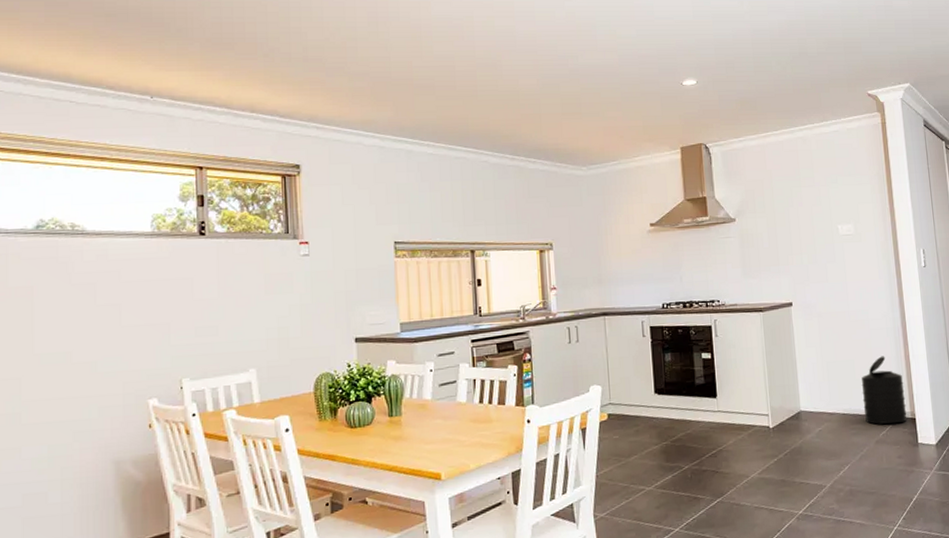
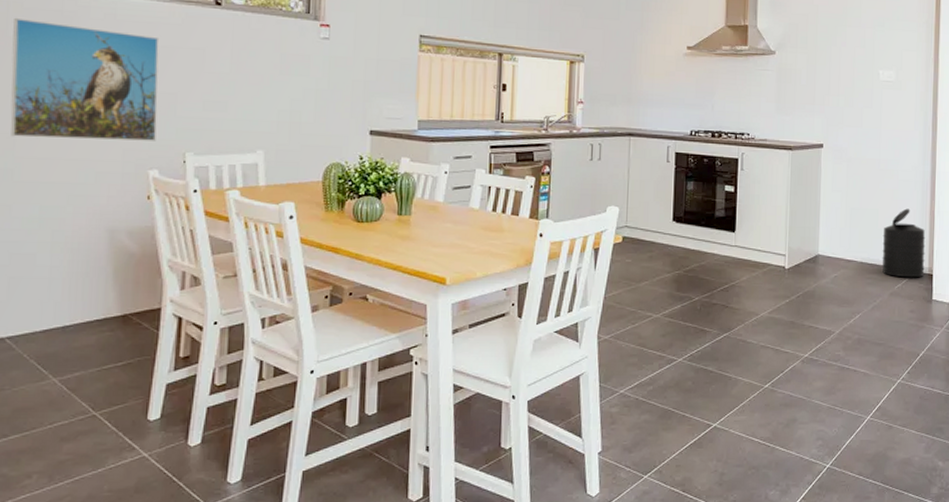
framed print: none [13,268,153,382] -> present [10,17,159,141]

